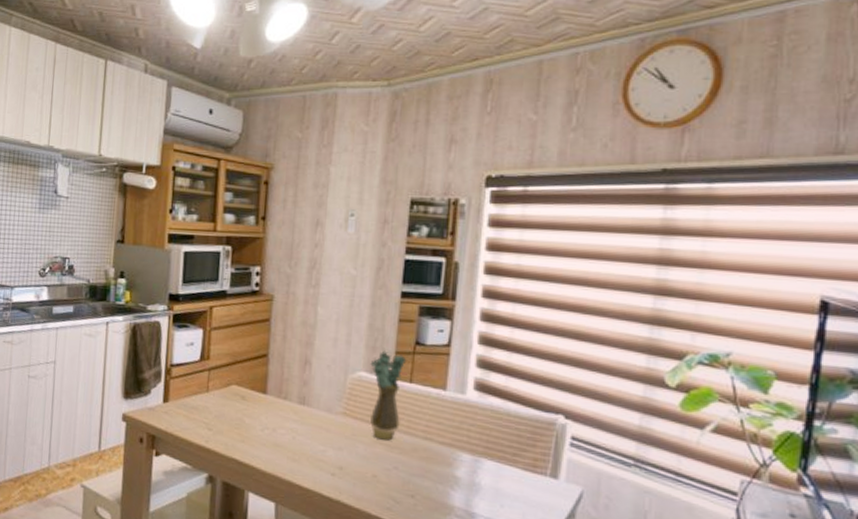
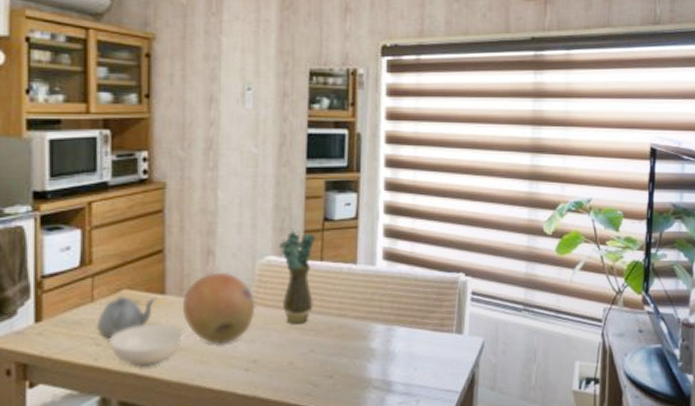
teapot: none [209,389,260,425] -> present [96,295,157,338]
bowl: none [218,418,279,455] -> present [109,325,183,367]
fruit: none [279,379,345,447] -> present [182,271,255,344]

